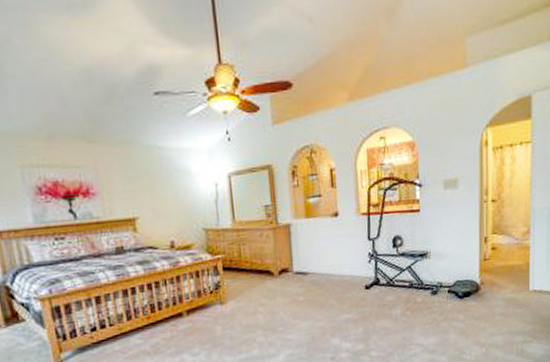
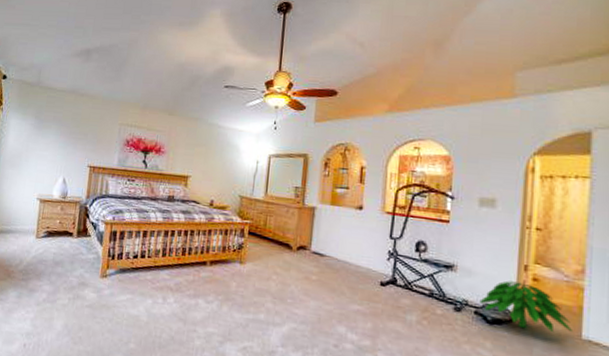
indoor plant: none [451,252,523,295] -> present [479,281,574,333]

